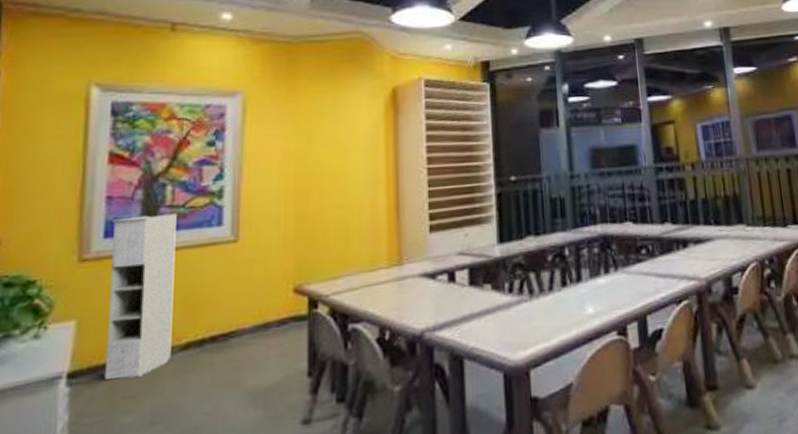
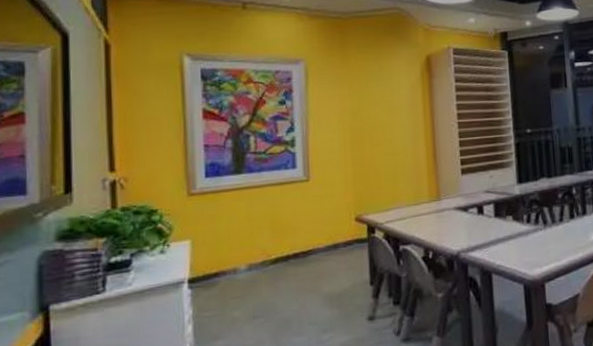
storage cabinet: present [103,213,178,381] -> none [209,158,265,285]

